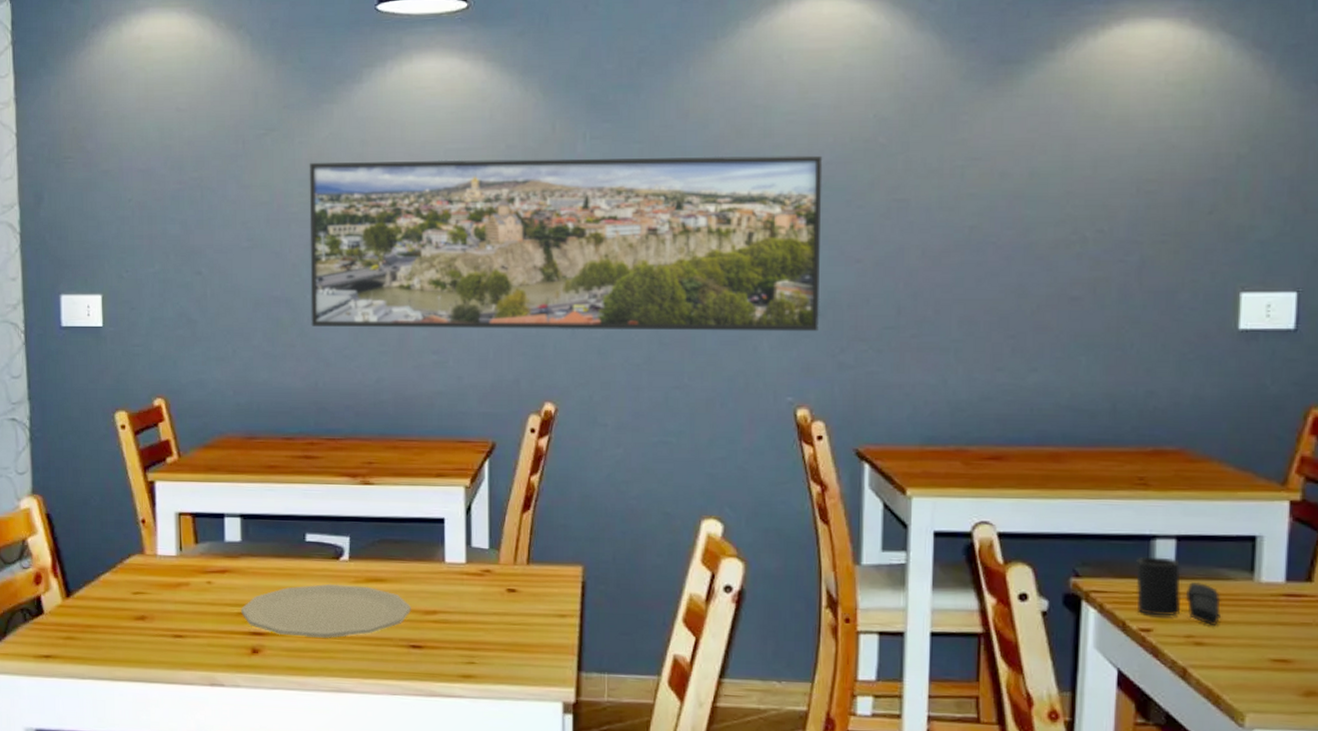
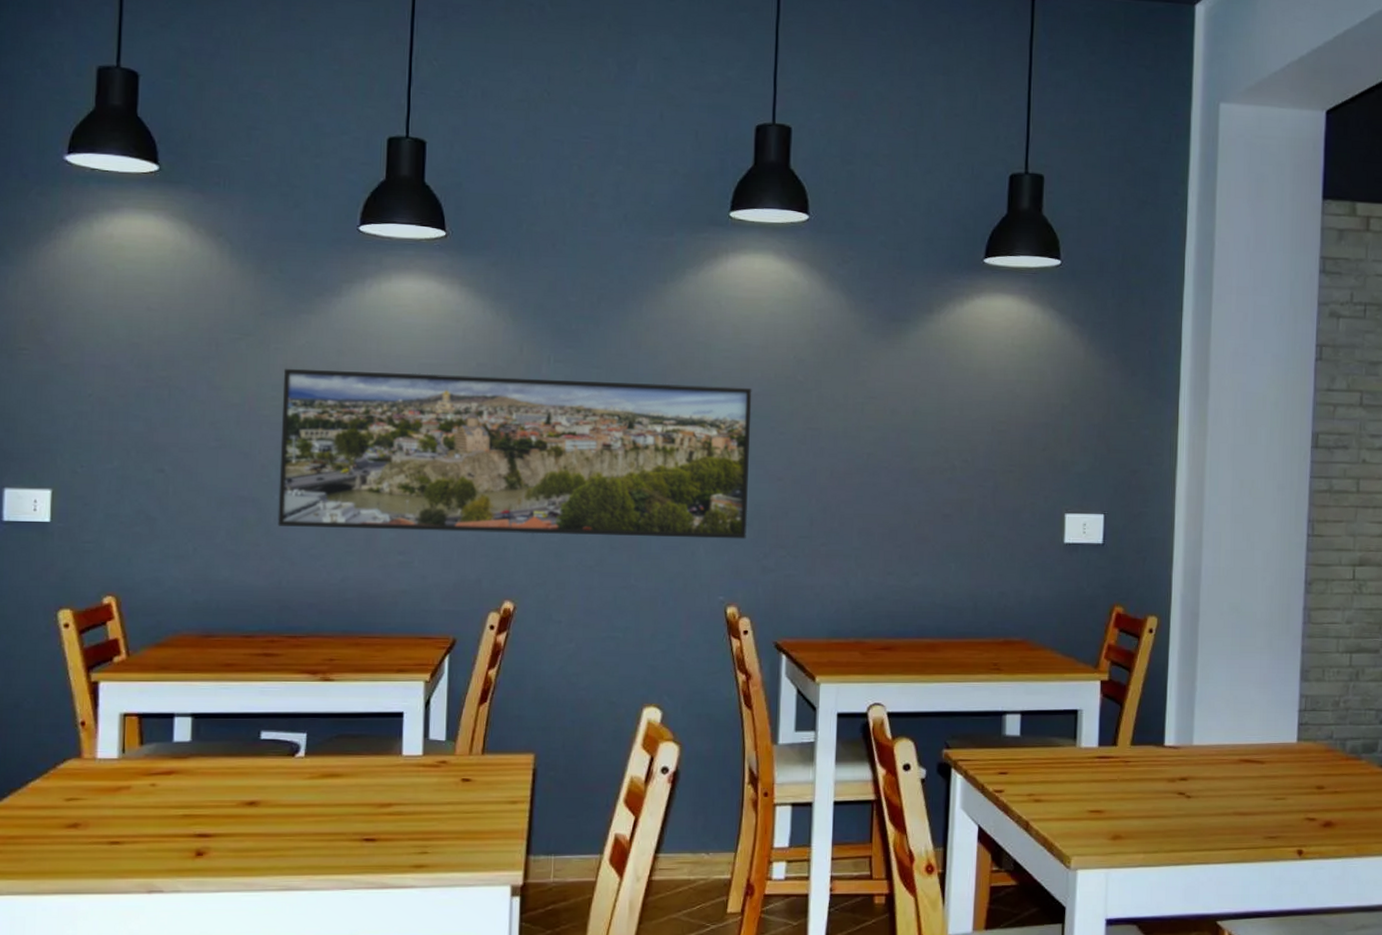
plate: present [241,583,412,638] -> none [187,780,367,836]
coffee mug: present [1136,557,1221,627] -> none [992,729,1053,786]

